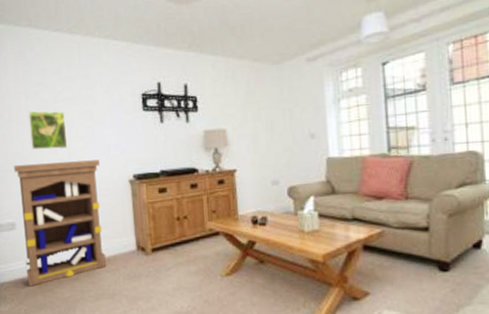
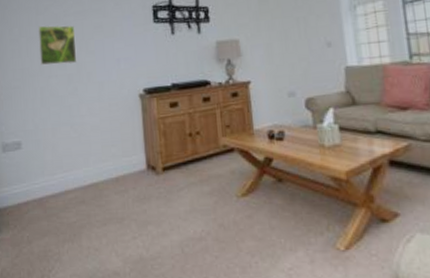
bookcase: present [14,160,107,287] -> none [22,74,115,211]

